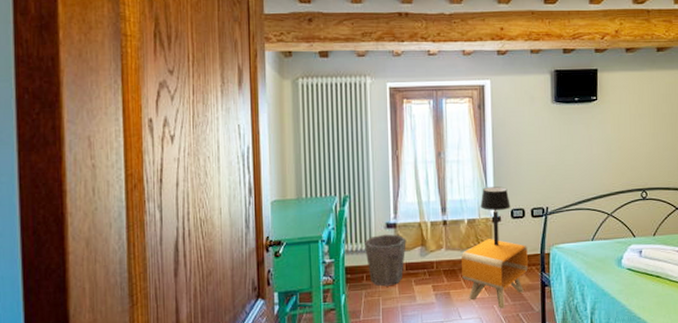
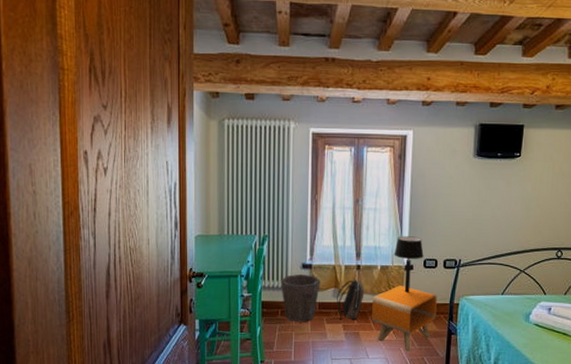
backpack: none [424,234,453,281] -> present [337,277,365,320]

